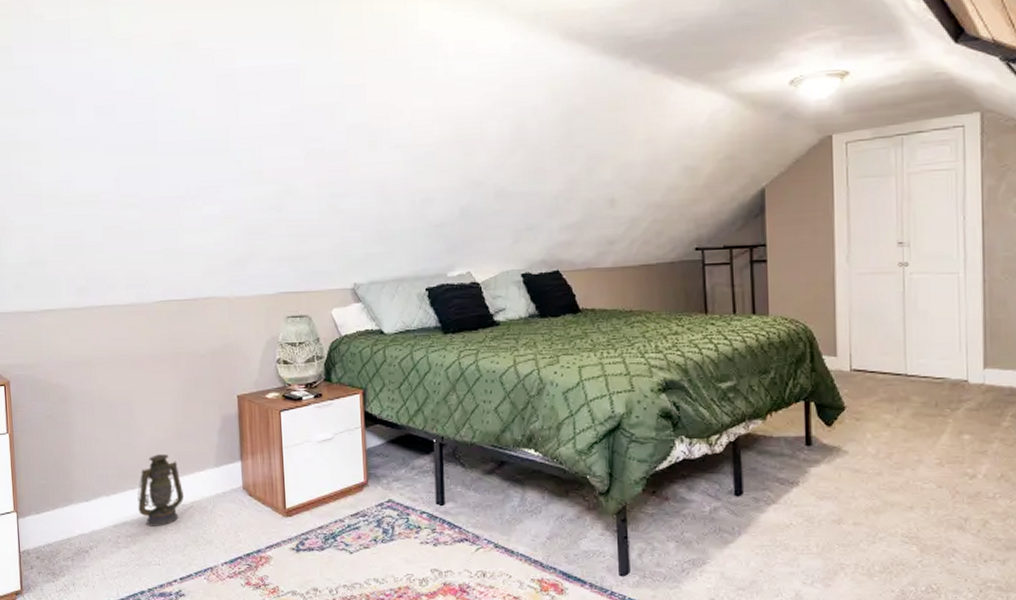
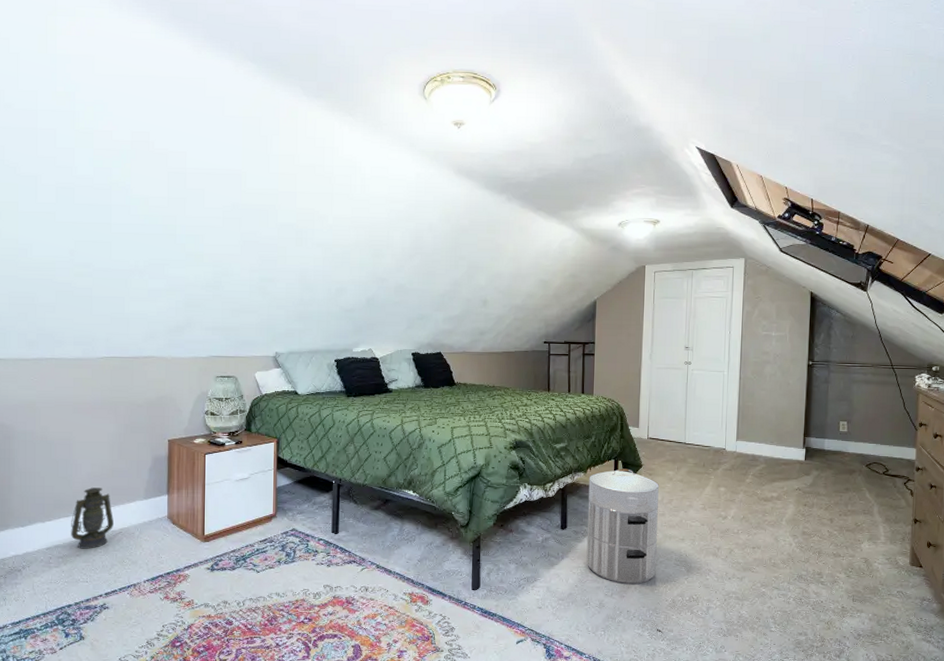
waste bin: none [769,412,874,568] -> present [586,468,660,584]

